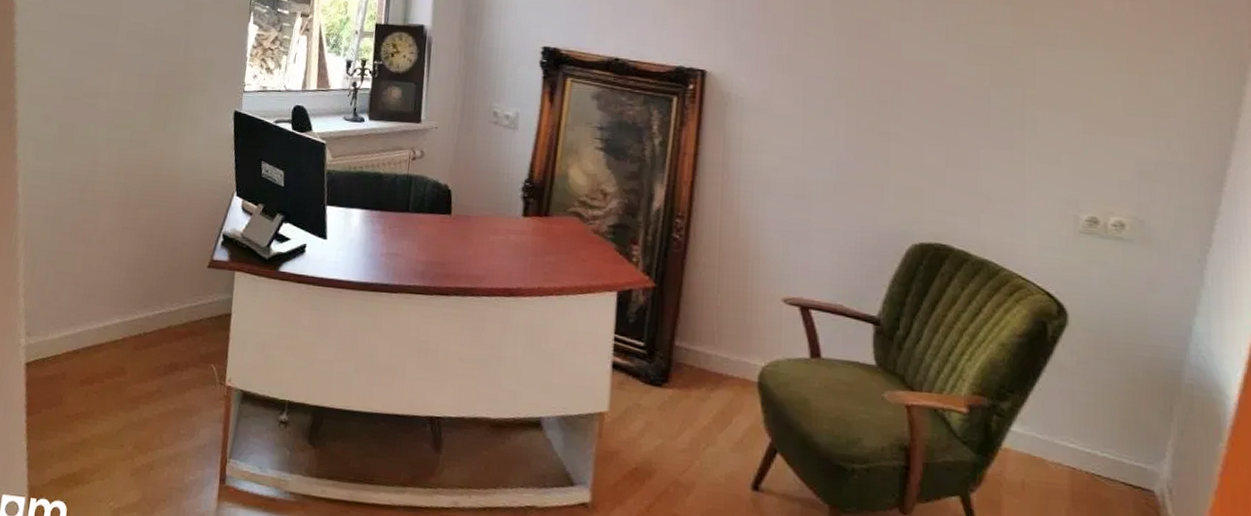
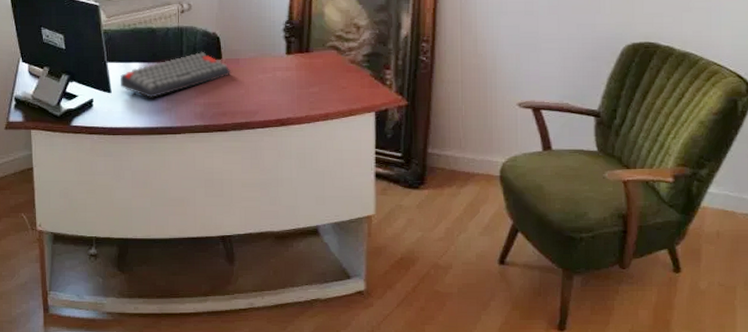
keyboard: none [337,204,459,250] -> present [120,52,230,98]

